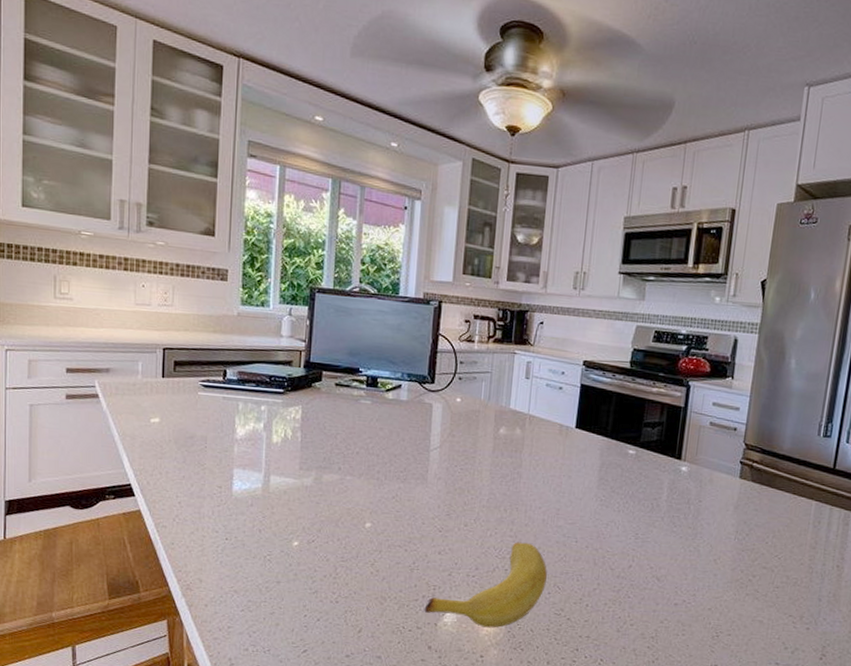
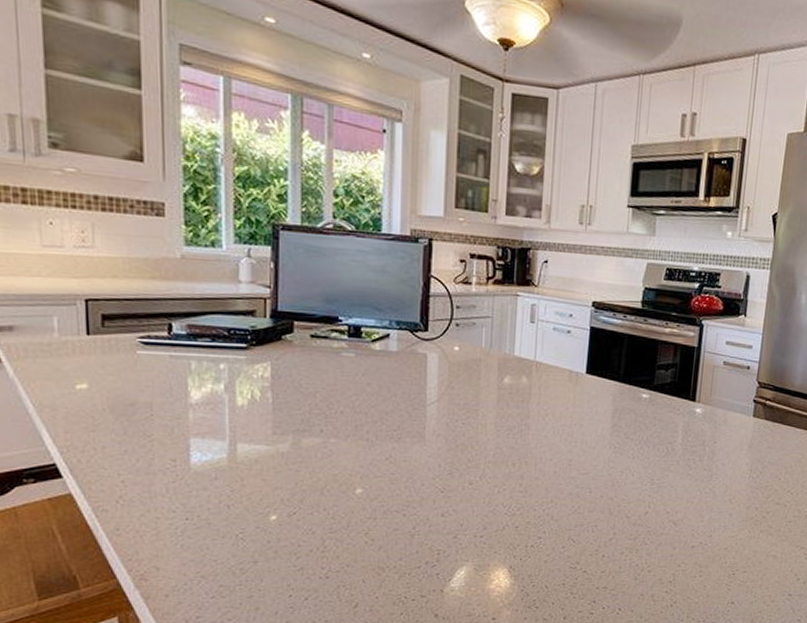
banana: present [424,542,547,628] -> none [428,497,561,589]

